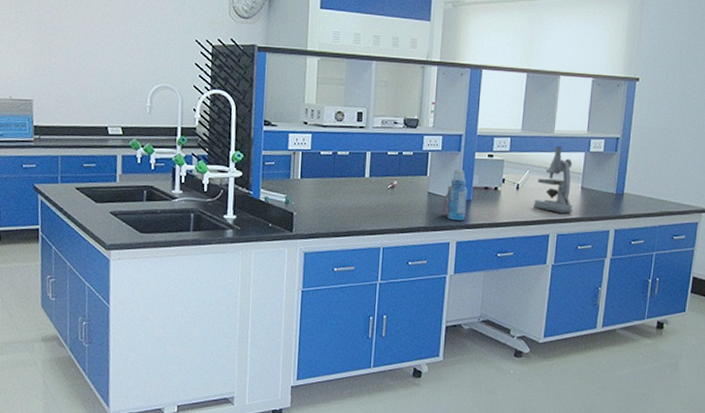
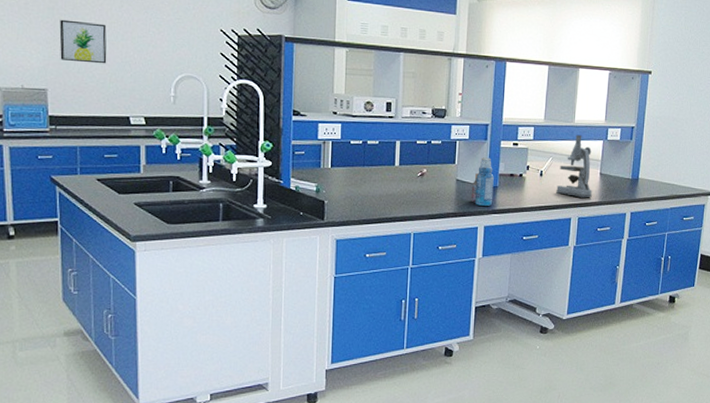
wall art: none [45,32,89,75] -> present [59,19,107,64]

